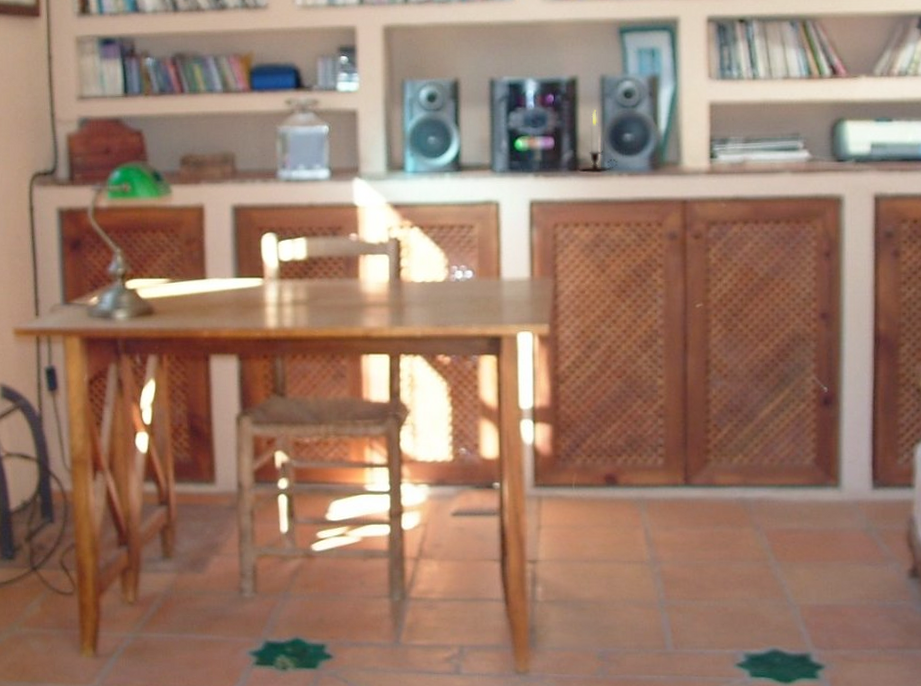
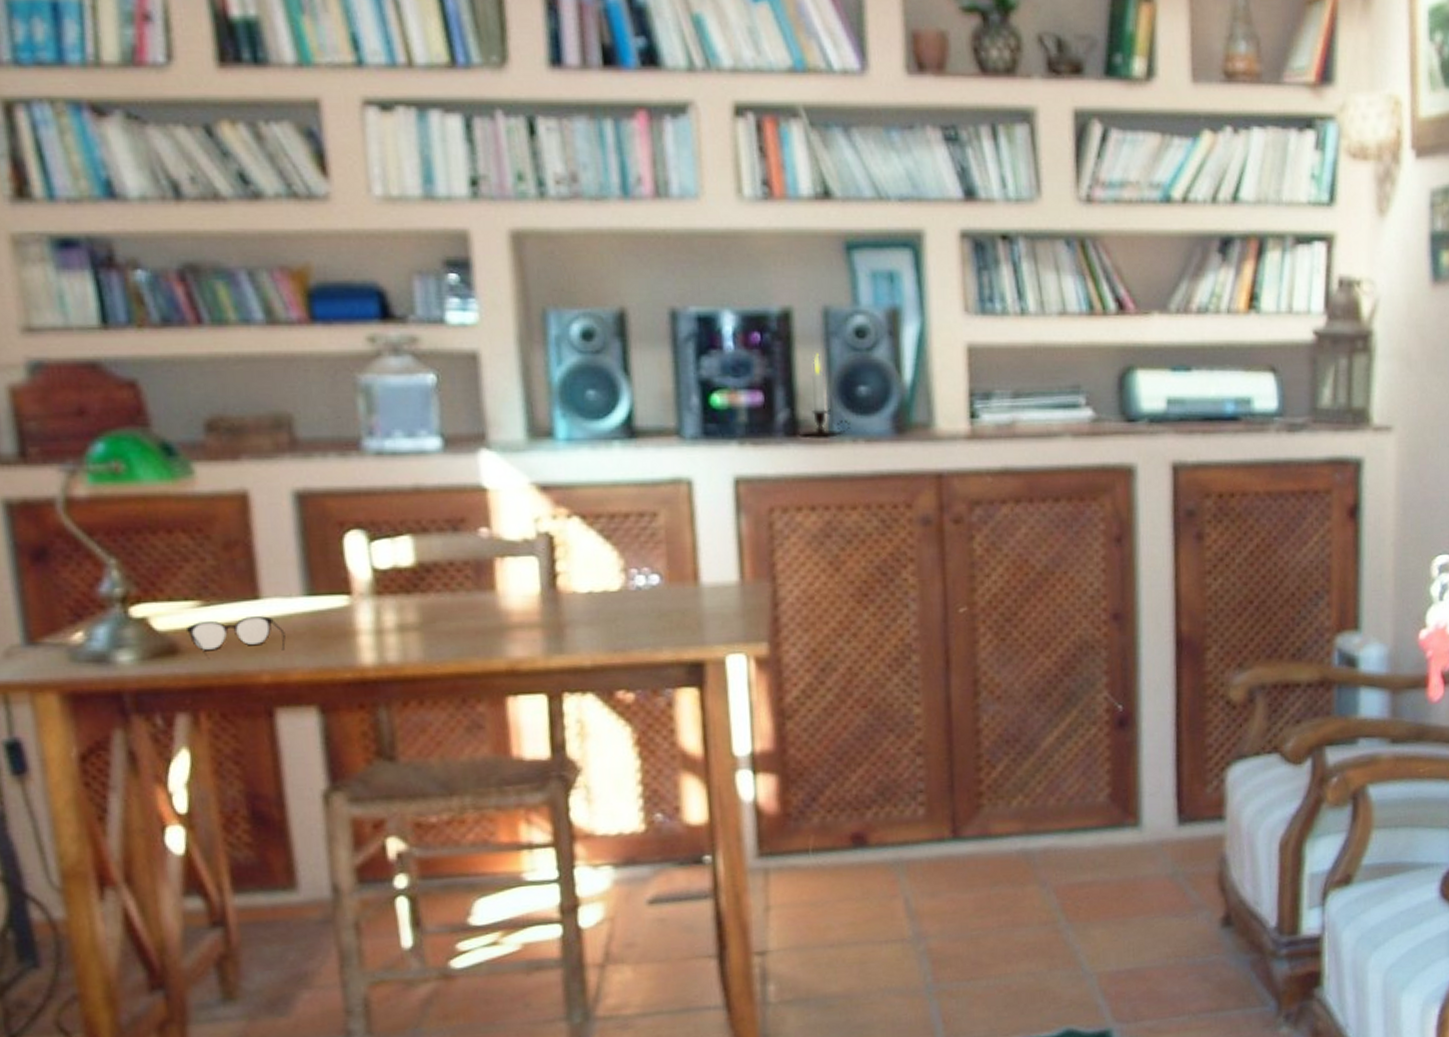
spectacles: none [159,291,220,319] -> present [185,616,286,659]

